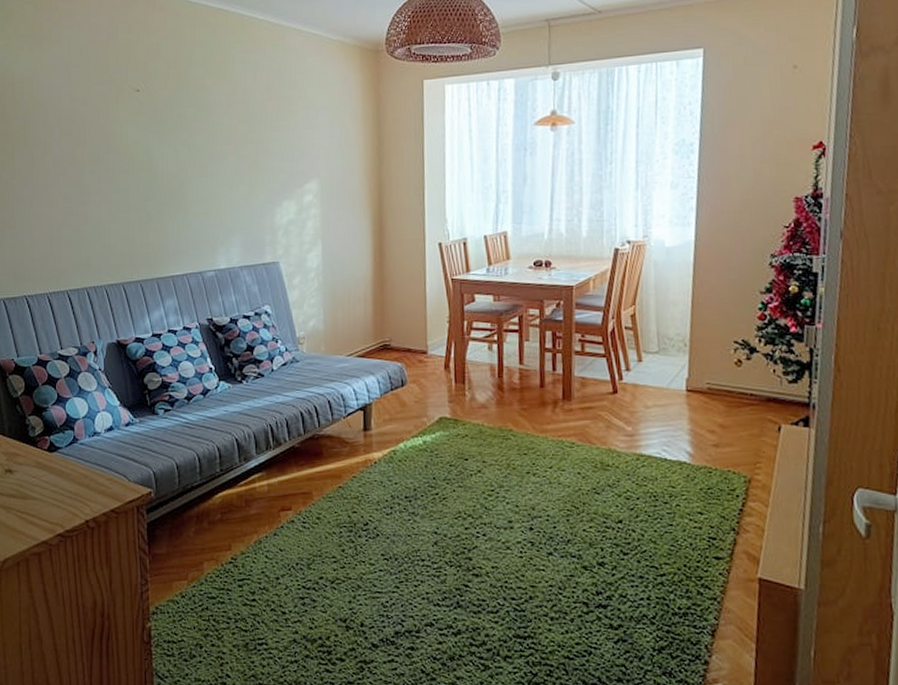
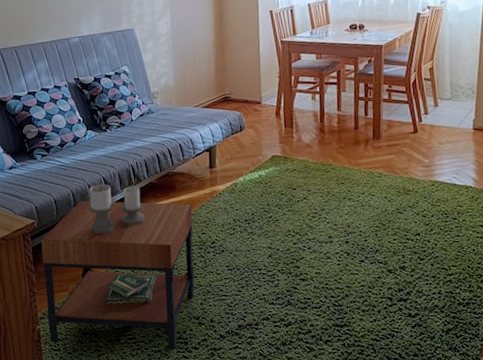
side table: none [158,447,342,660] -> present [41,184,195,350]

